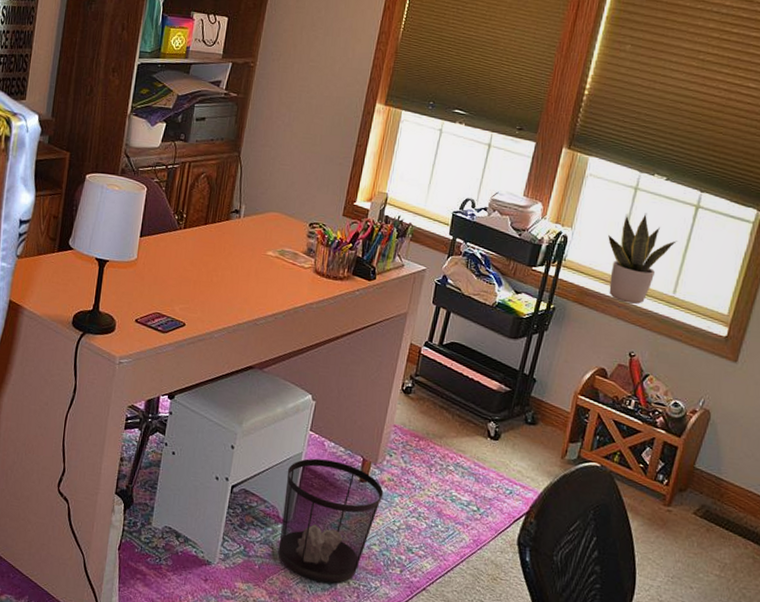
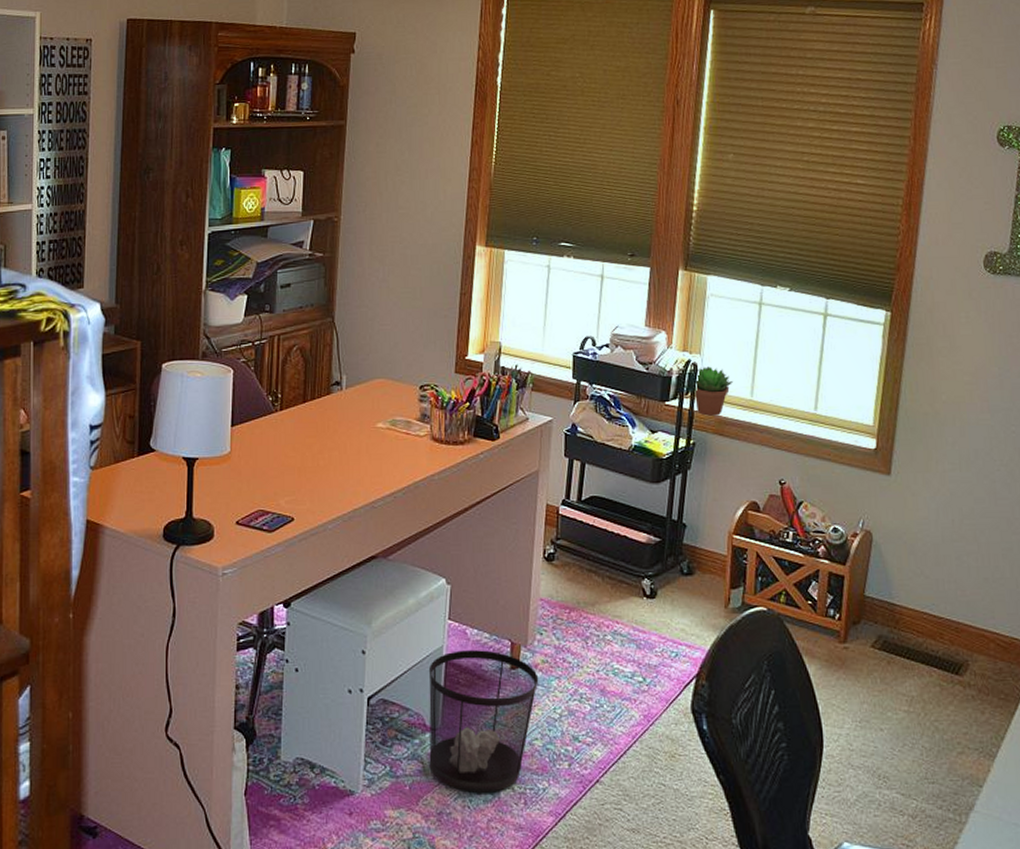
succulent plant: none [560,240,600,286] -> present [694,366,734,416]
potted plant: present [608,213,678,304] -> none [739,328,811,427]

